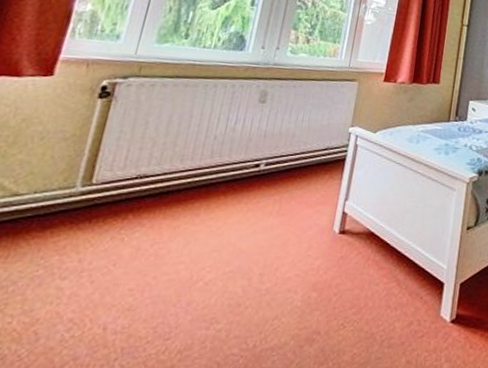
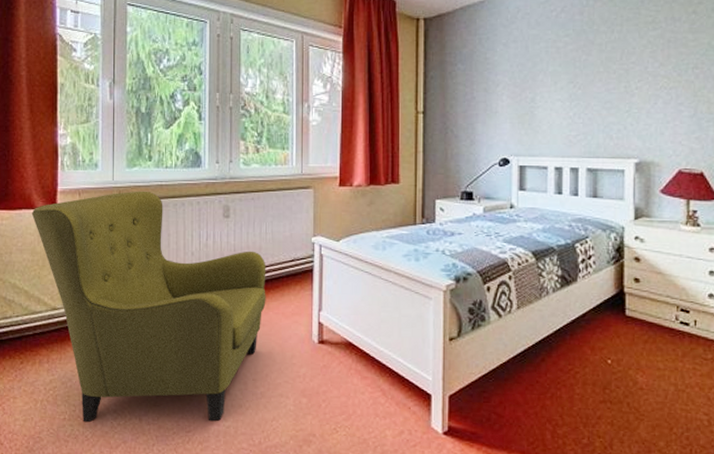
armchair: none [13,67,297,336] -> present [31,191,266,422]

